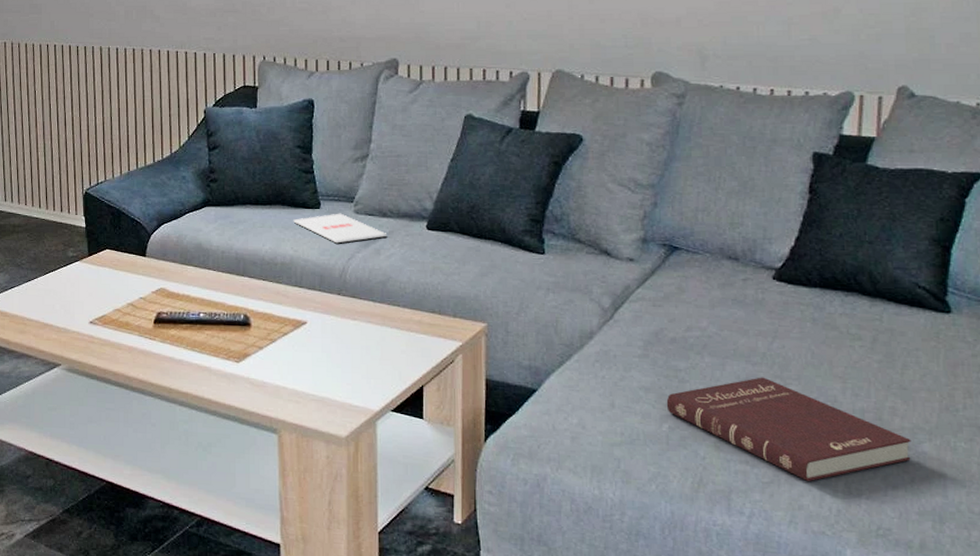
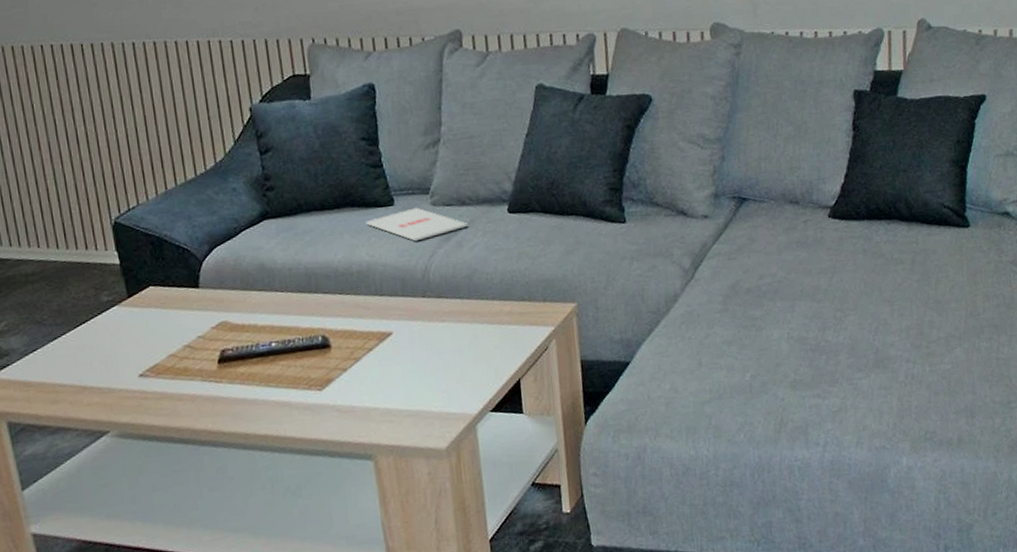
book: present [666,377,912,482] -> none [747,312,947,404]

